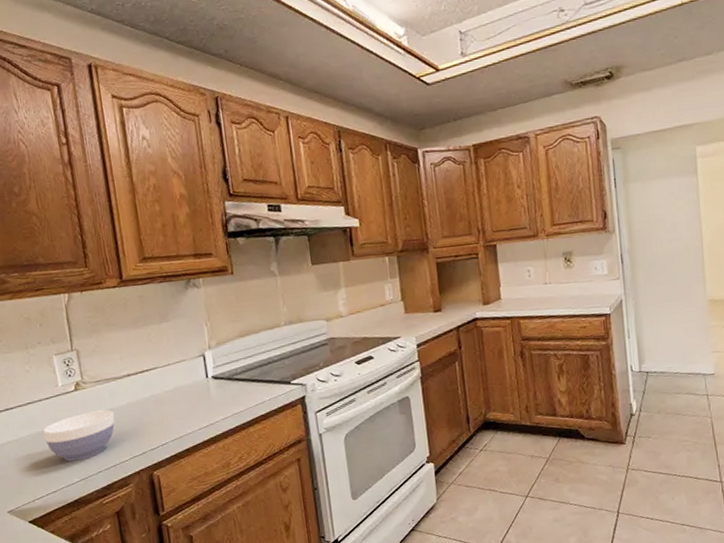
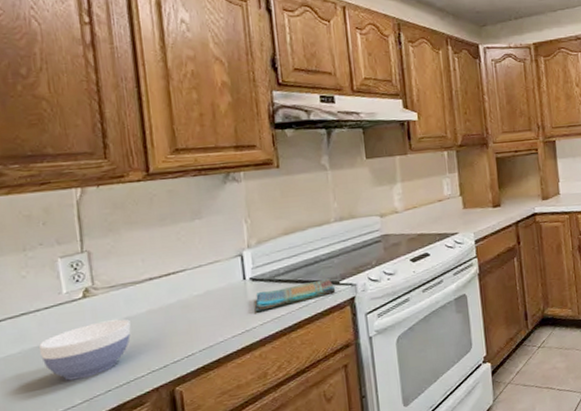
dish towel: none [217,378,288,407] -> present [254,279,336,312]

